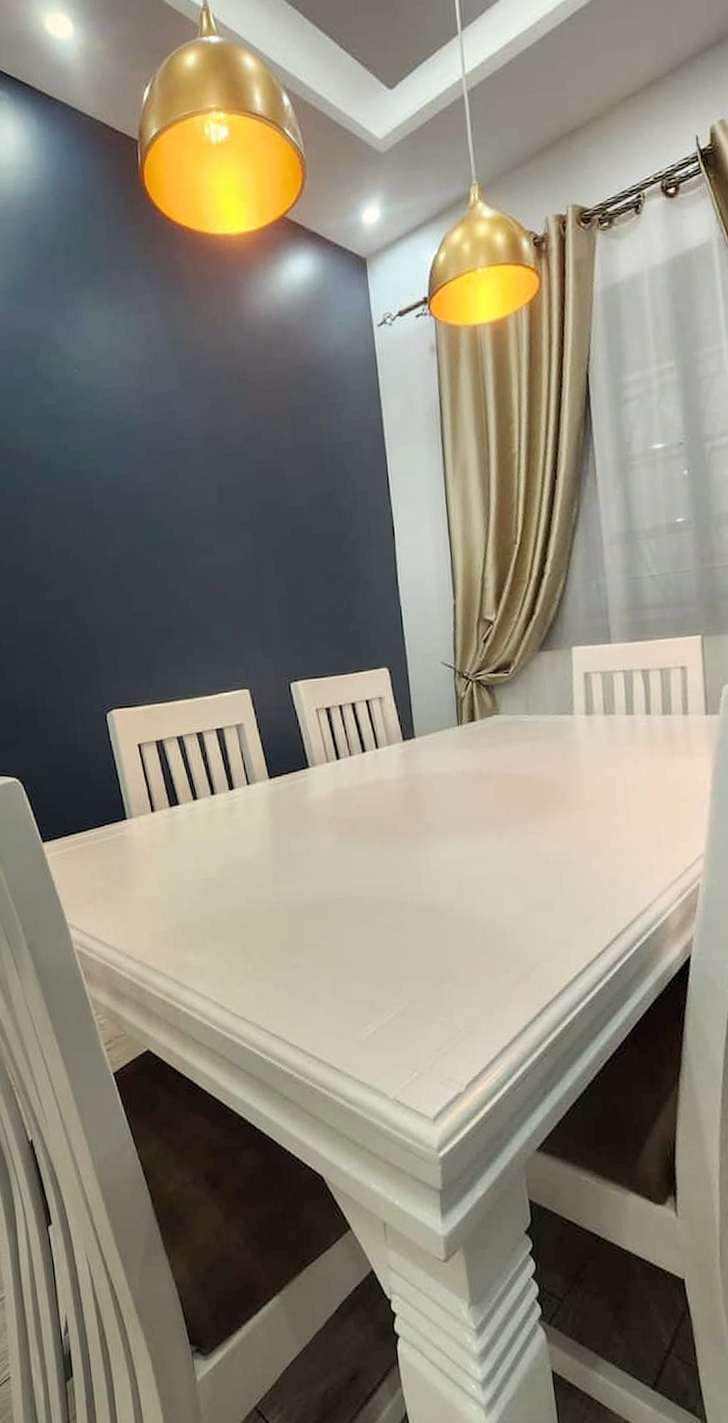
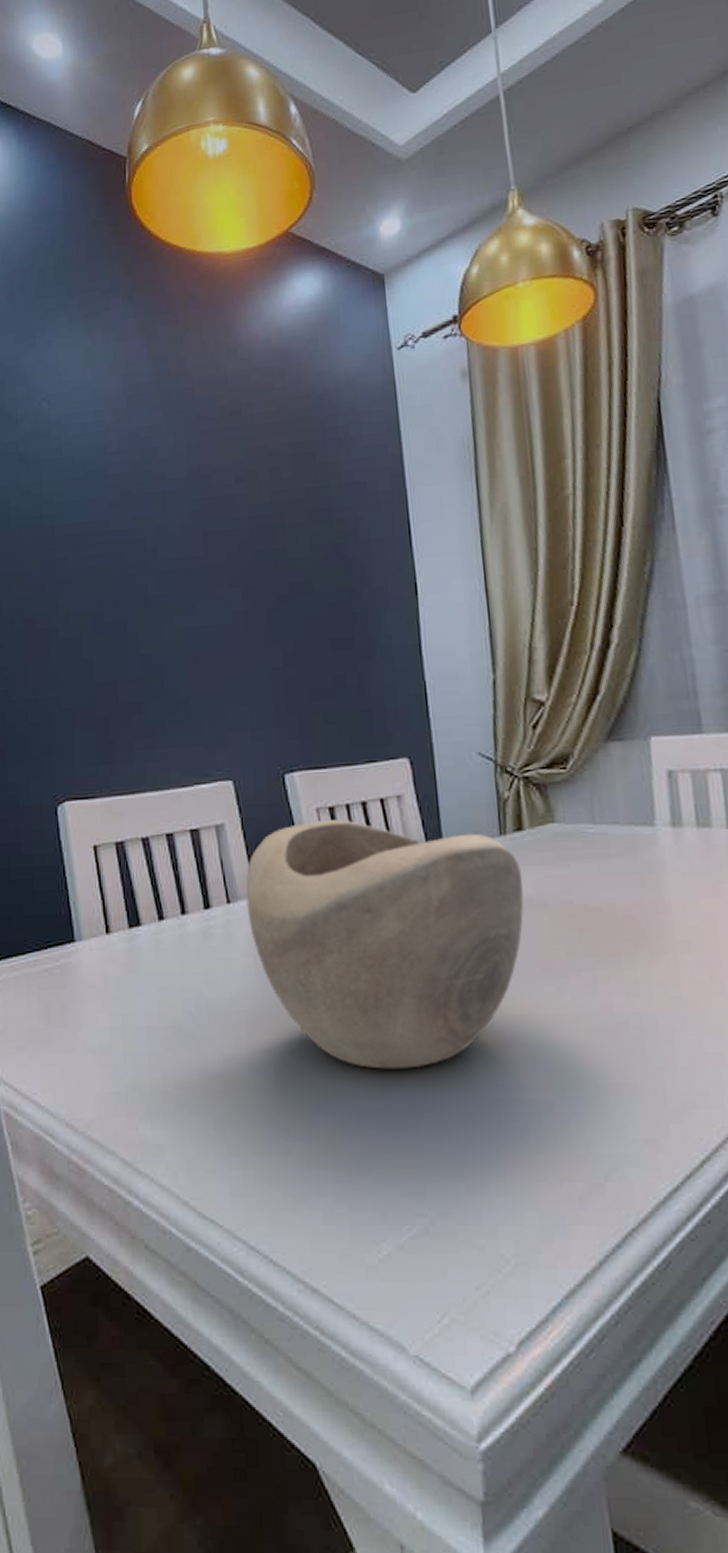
decorative bowl: none [261,717,475,903] -> present [246,819,524,1069]

